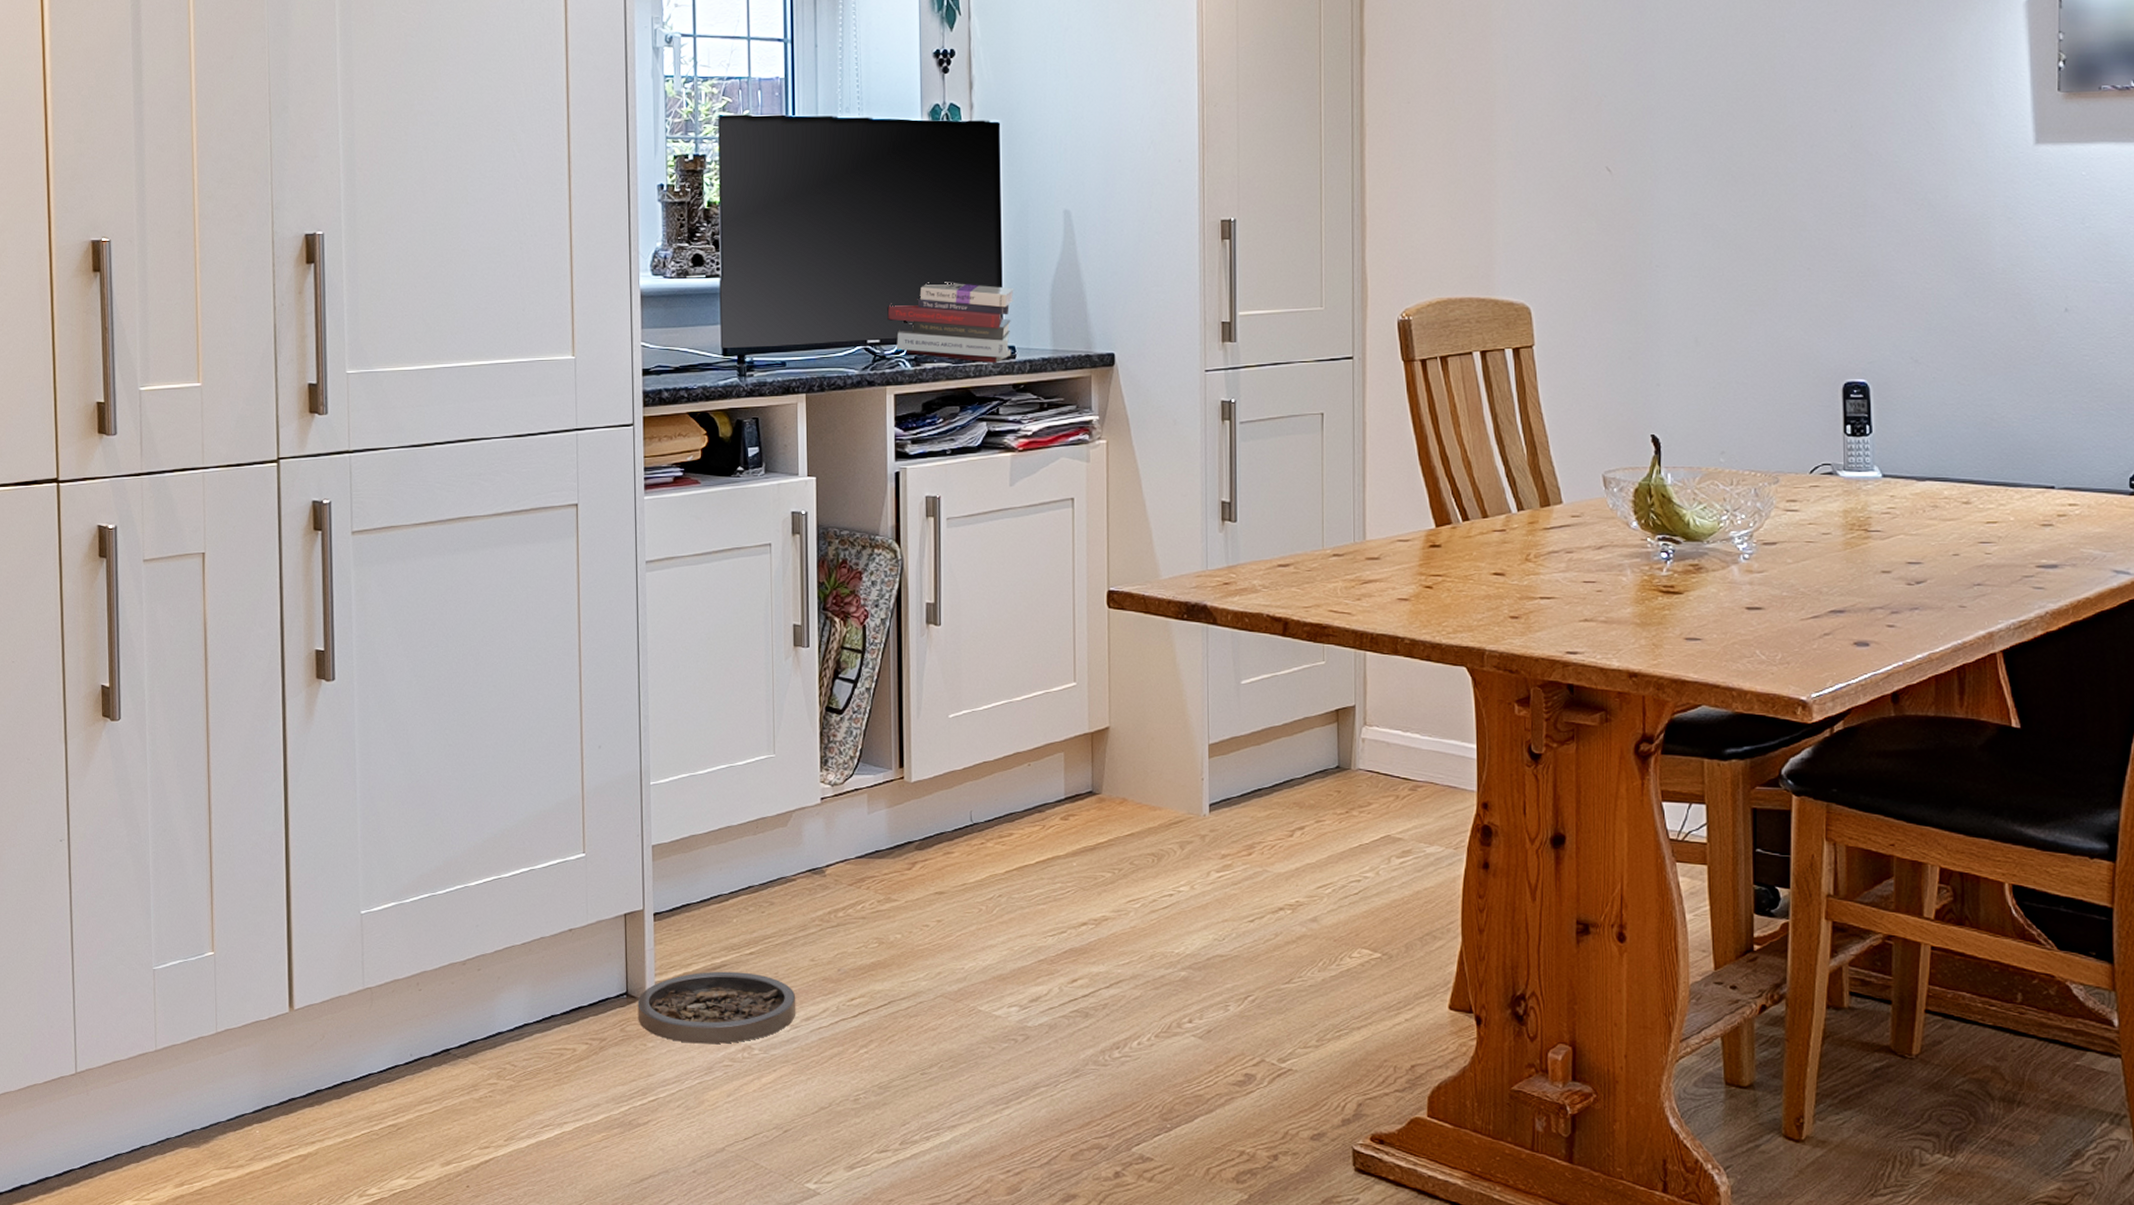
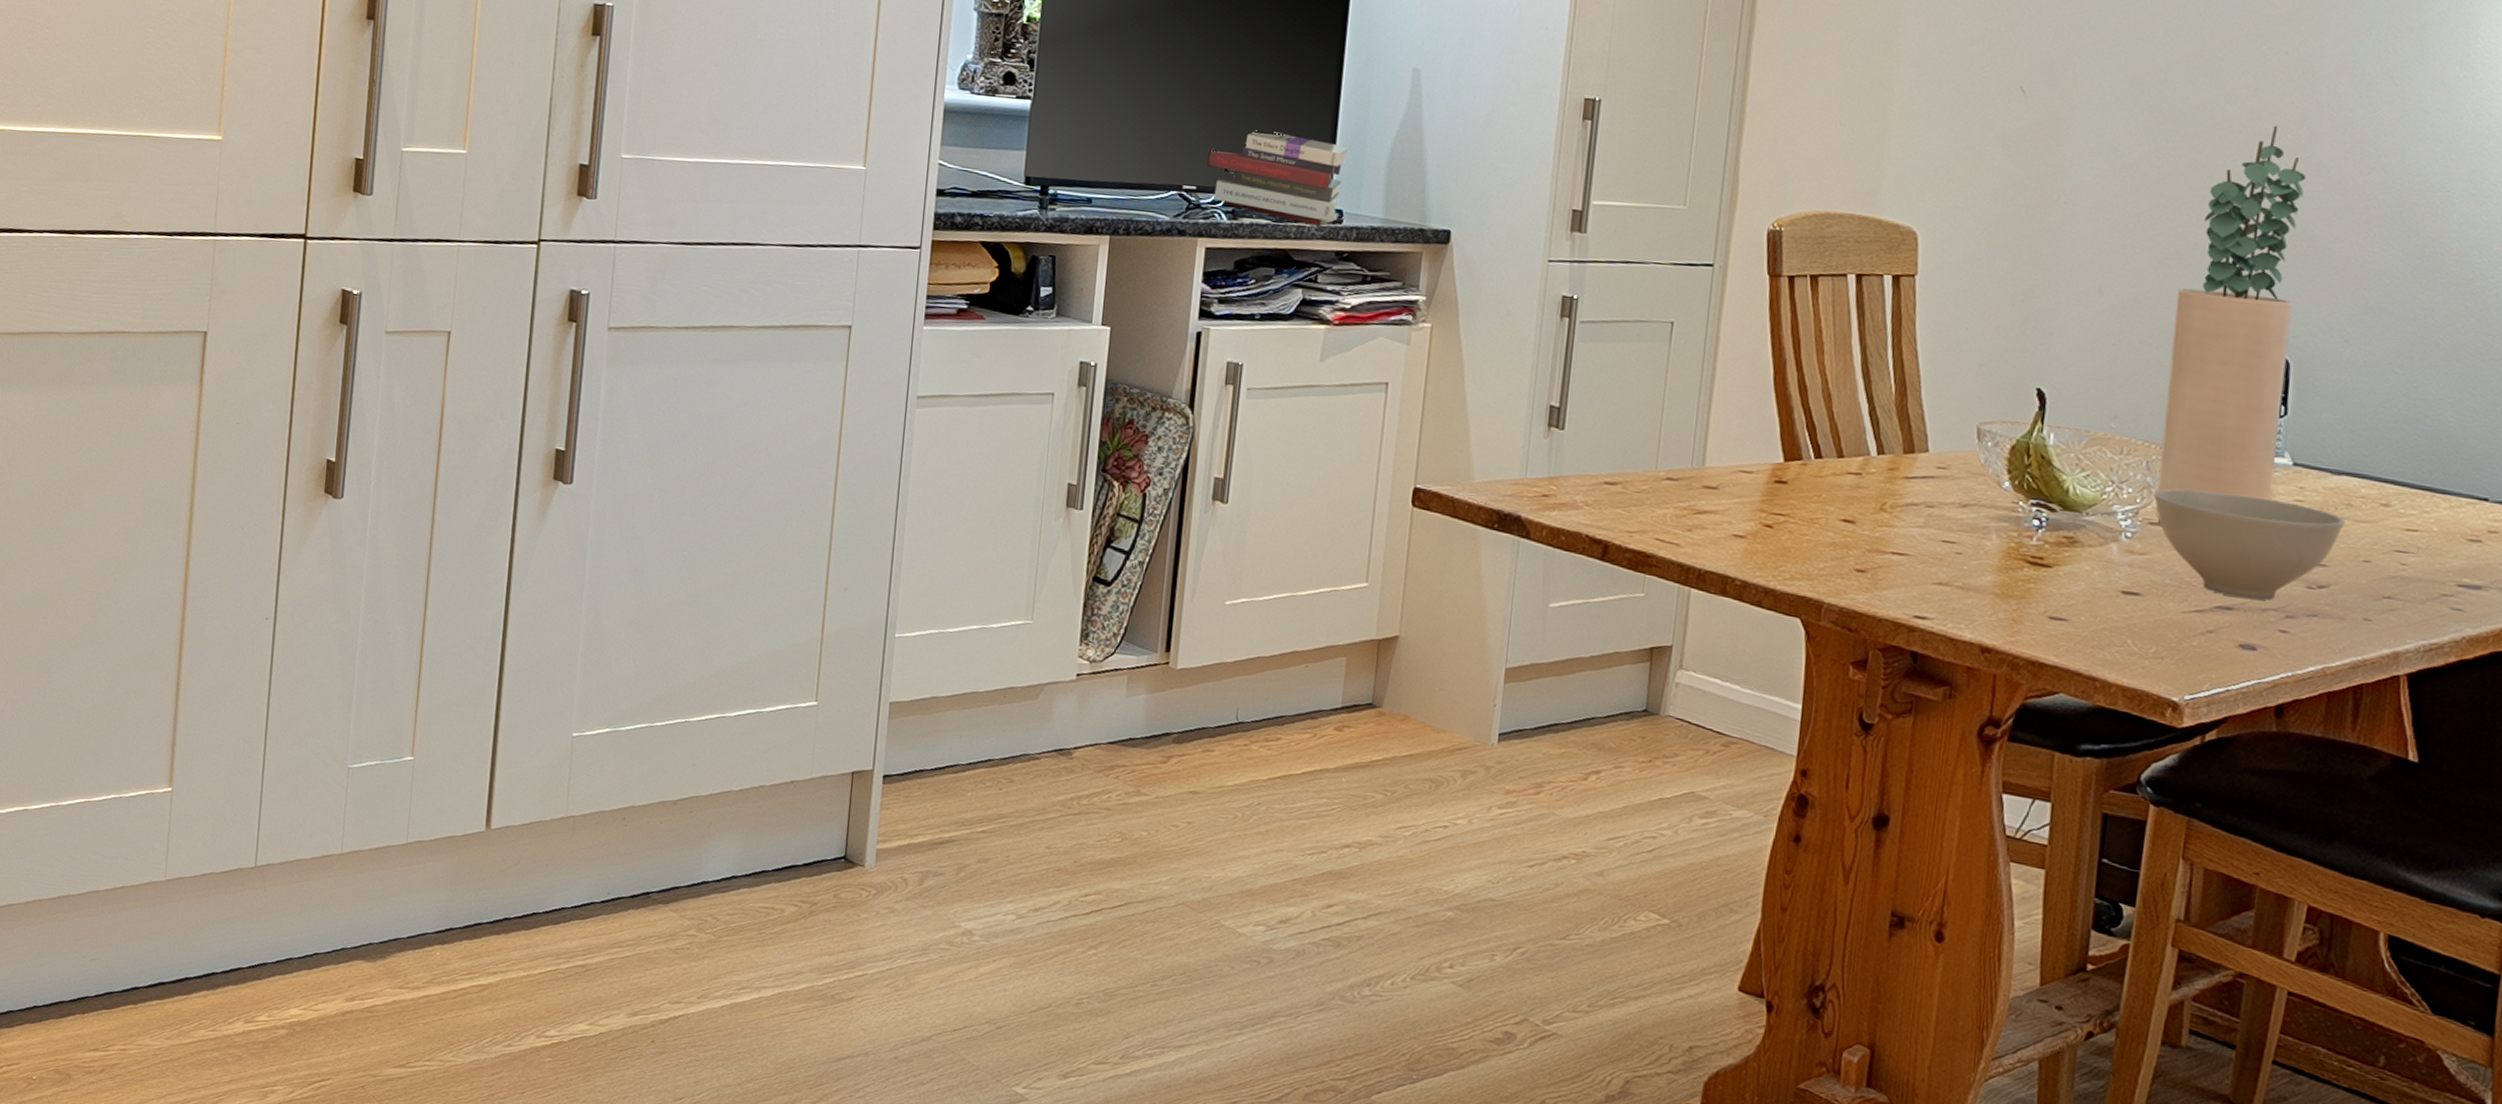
pet bowl: present [637,971,796,1044] -> none [854,845,1026,926]
bowl: none [1763,509,1933,601] -> present [2153,489,2345,601]
vase: none [1764,176,1867,544] -> present [2154,125,2306,525]

